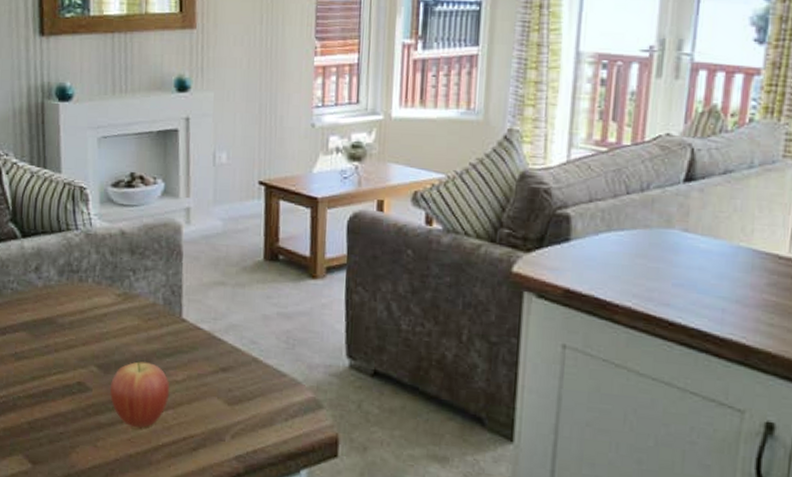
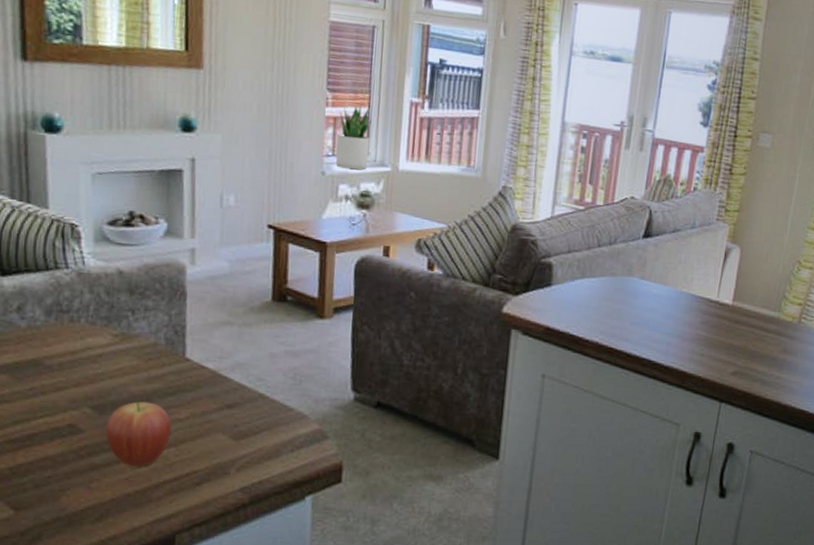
planter: none [324,51,362,120] -> present [335,105,372,171]

